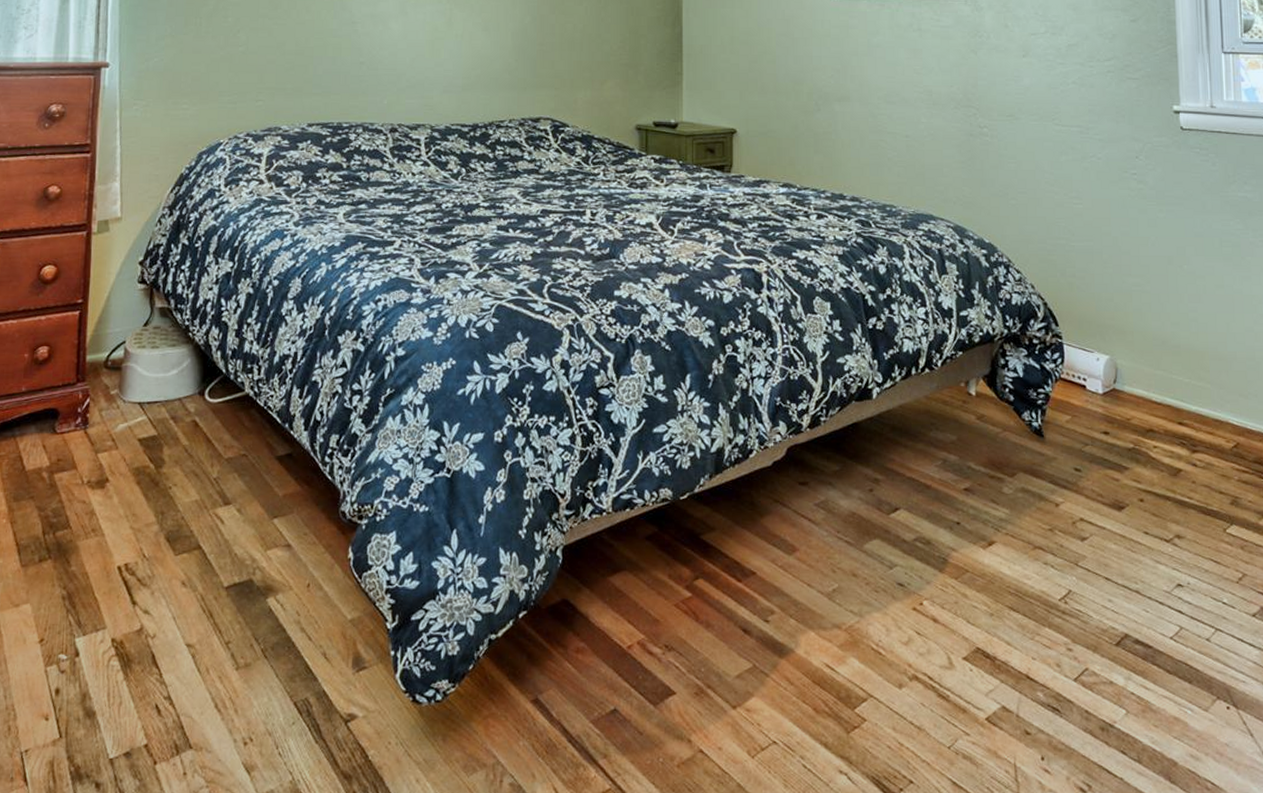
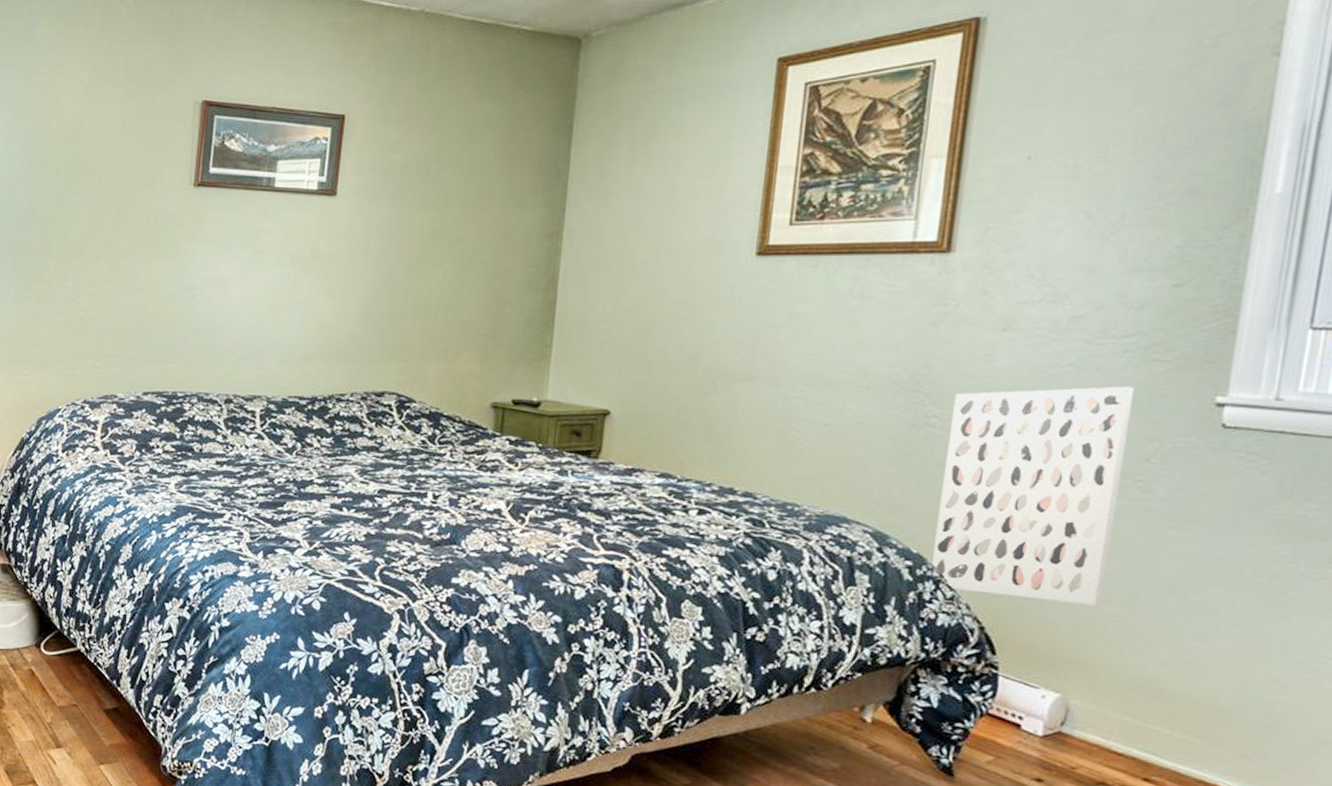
wall art: none [997,99,1125,279] -> present [932,386,1134,606]

